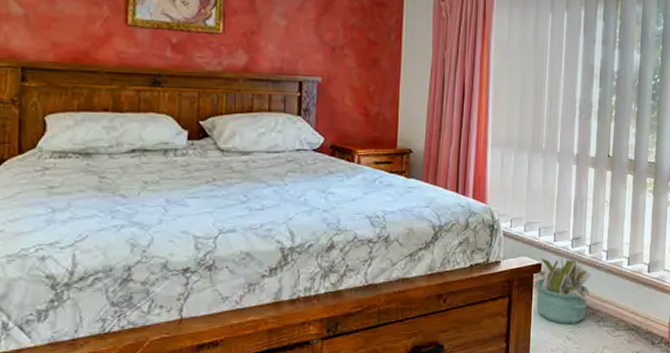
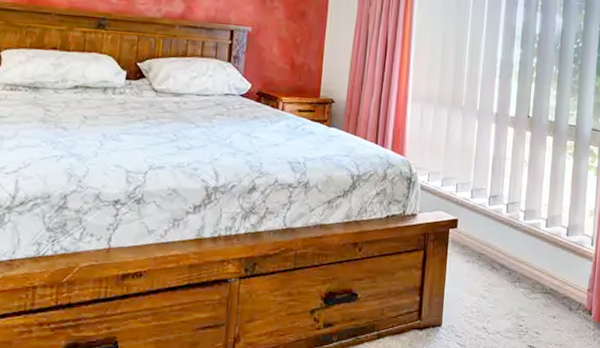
decorative plant: present [533,257,592,325] -> none [449,214,509,283]

